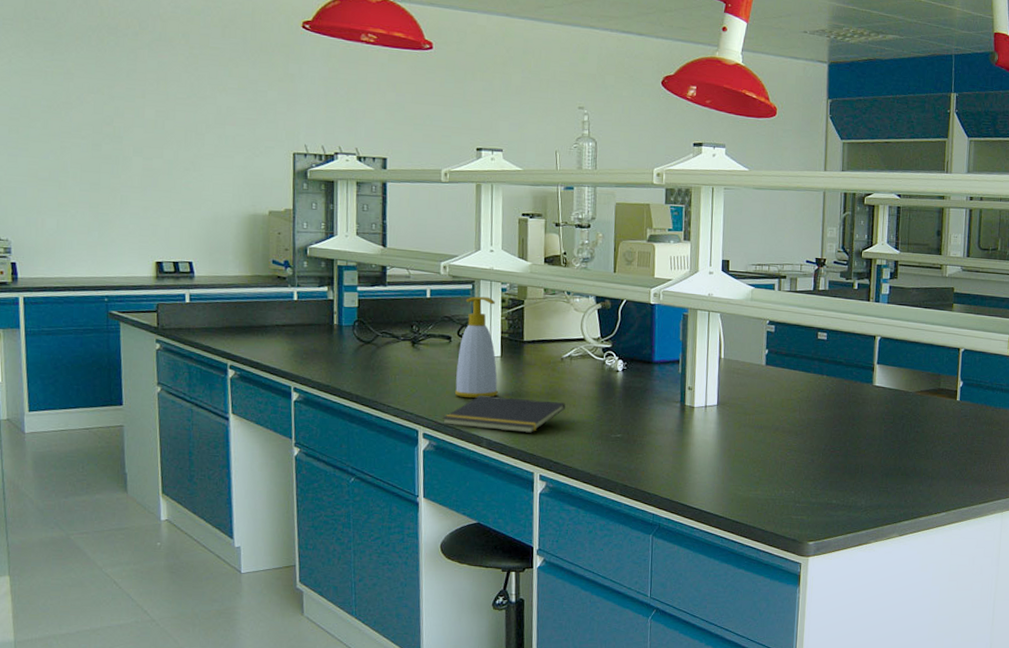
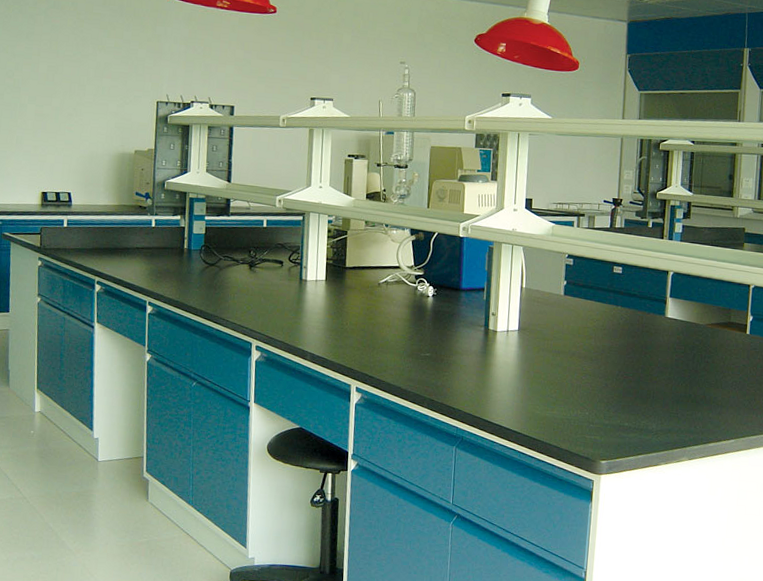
notepad: present [442,396,566,433] -> none [273,314,381,349]
soap bottle: present [454,296,499,399] -> none [284,226,323,317]

